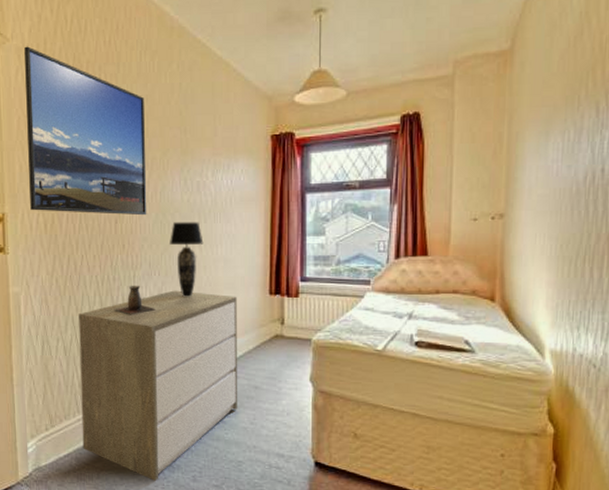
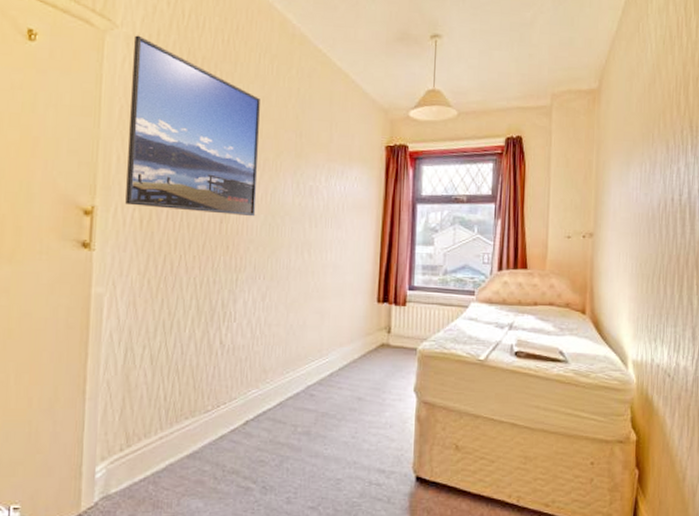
dresser: present [79,290,238,482] -> none [163,295,344,506]
decorative vase: present [115,285,157,315] -> none [212,288,259,321]
table lamp: present [170,222,204,297] -> none [277,225,313,303]

